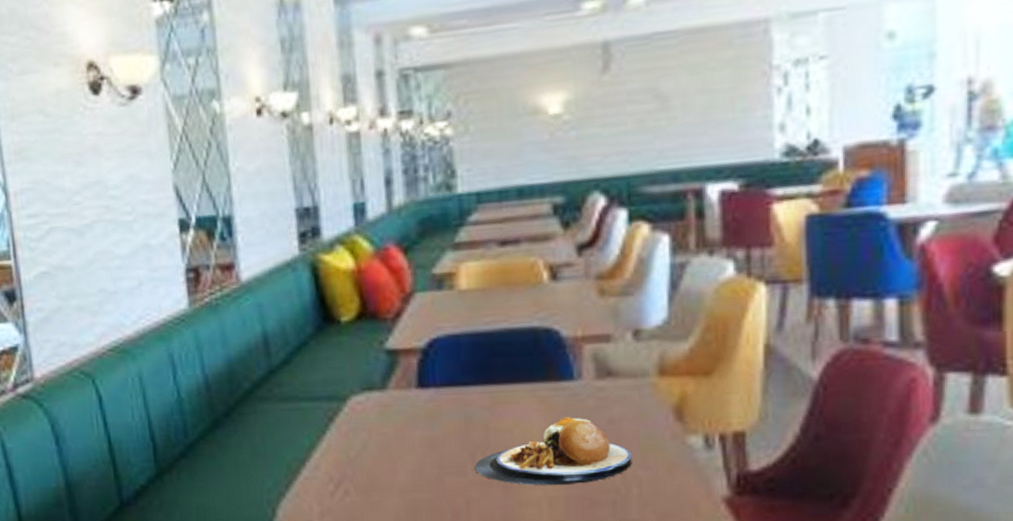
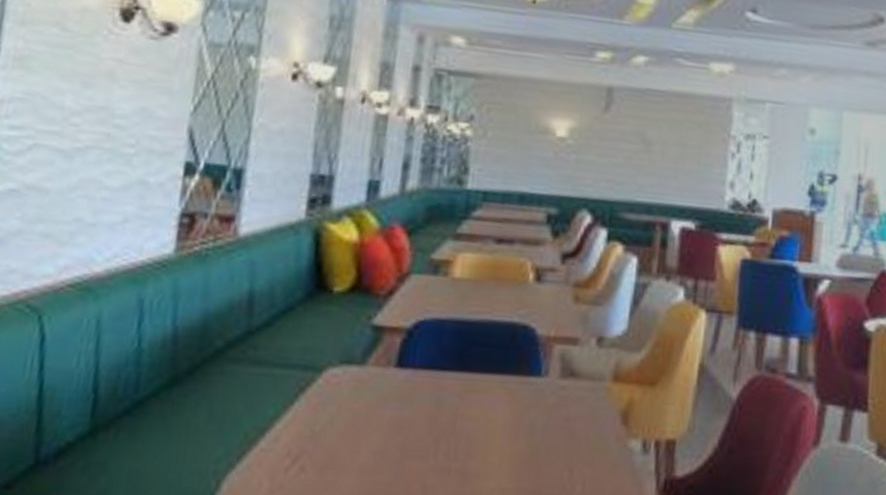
plate: present [474,417,632,485] -> none [436,411,581,478]

